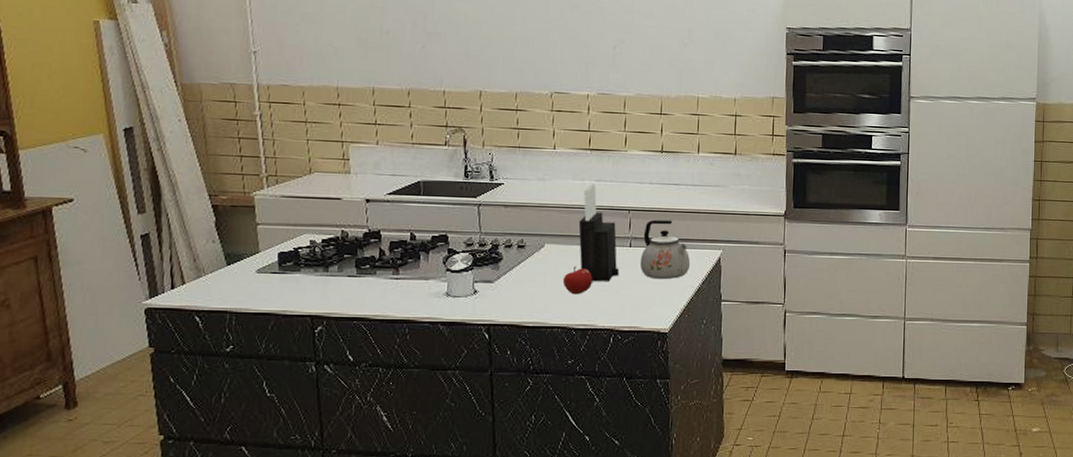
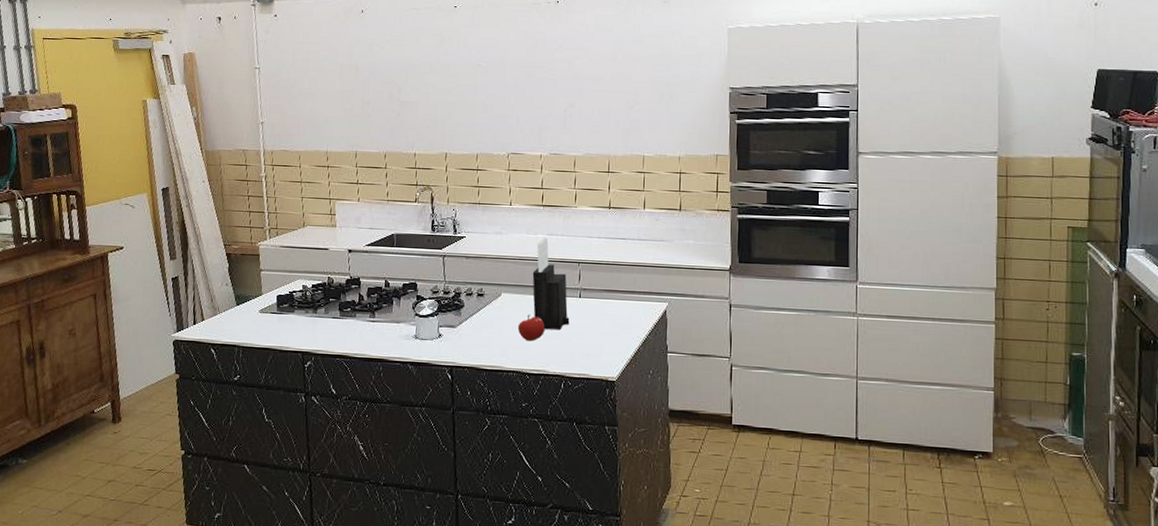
kettle: present [639,219,691,280] -> none [589,272,637,330]

